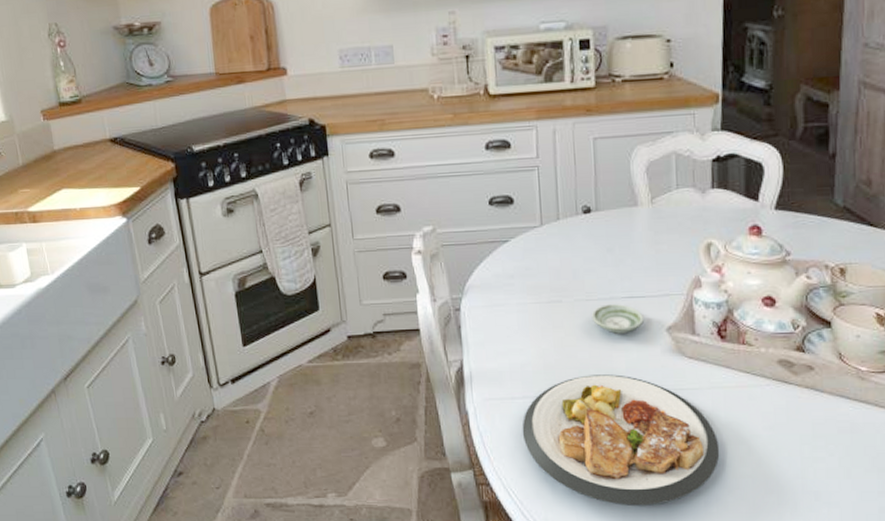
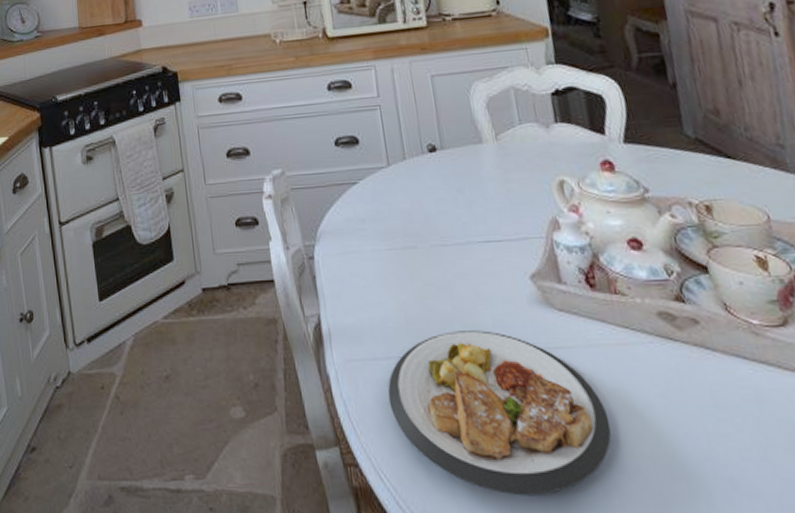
saucer: present [591,304,644,334] -> none [448,249,505,283]

